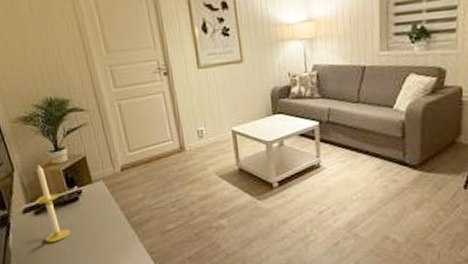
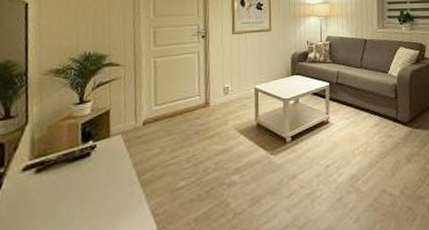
candle: present [36,164,70,243] -> none [38,117,71,207]

